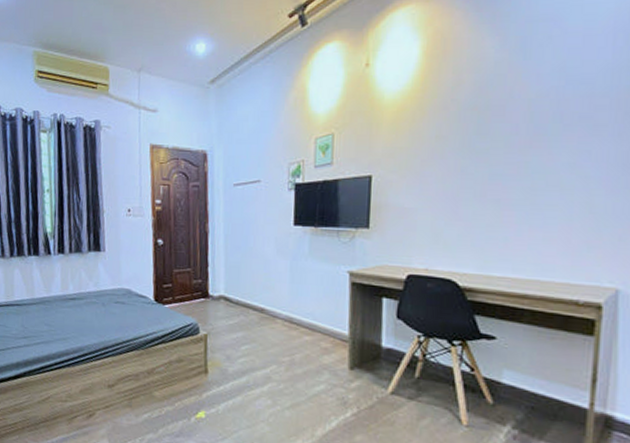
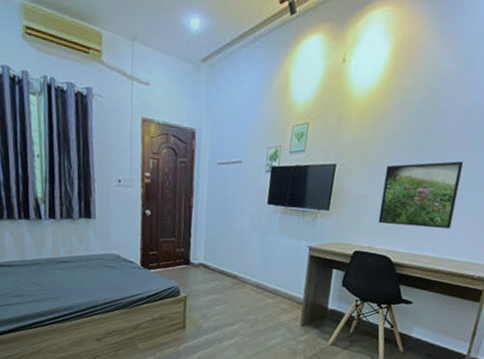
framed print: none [433,160,537,243] -> present [378,161,464,229]

